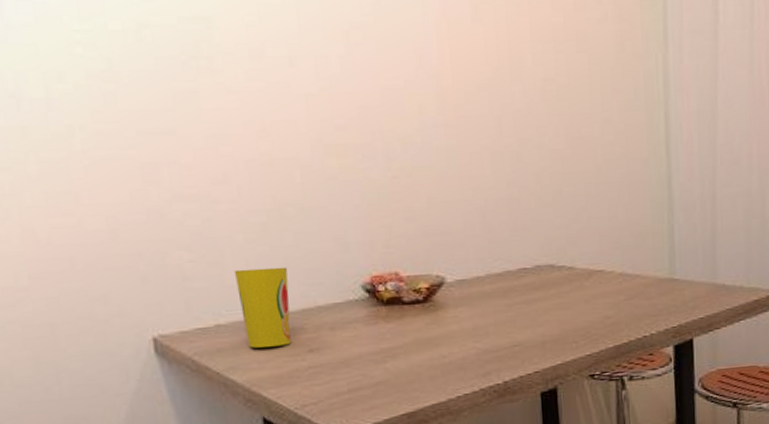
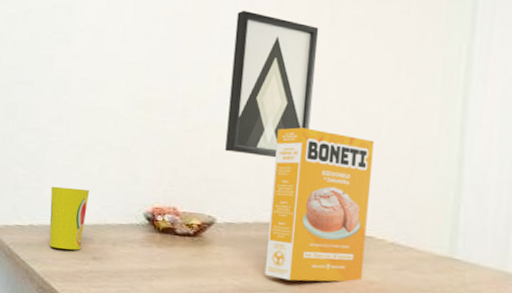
wall art: none [428,20,527,199] -> present [225,10,319,158]
box: none [495,160,599,332] -> present [264,127,374,282]

